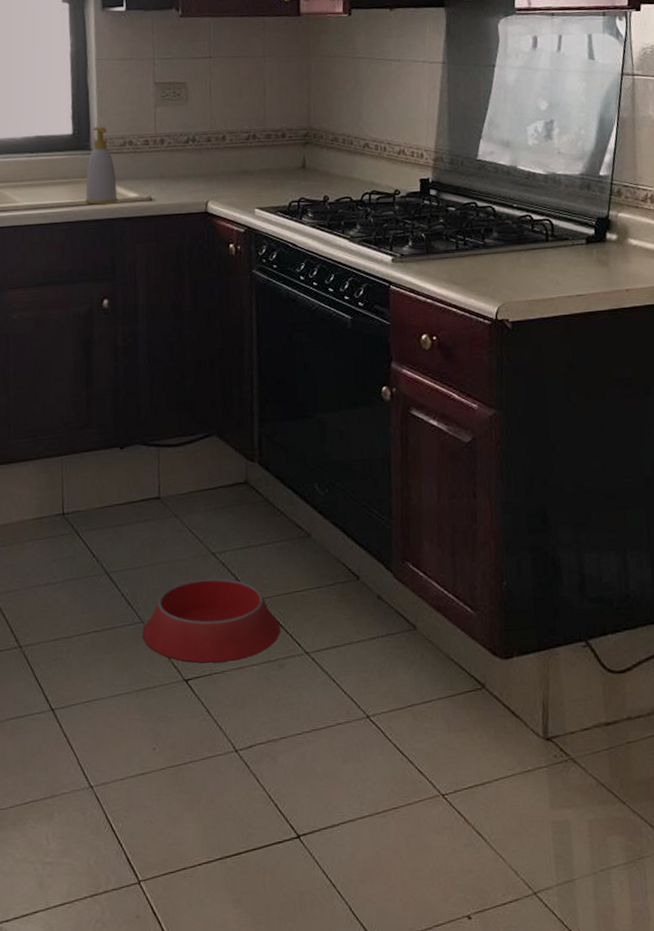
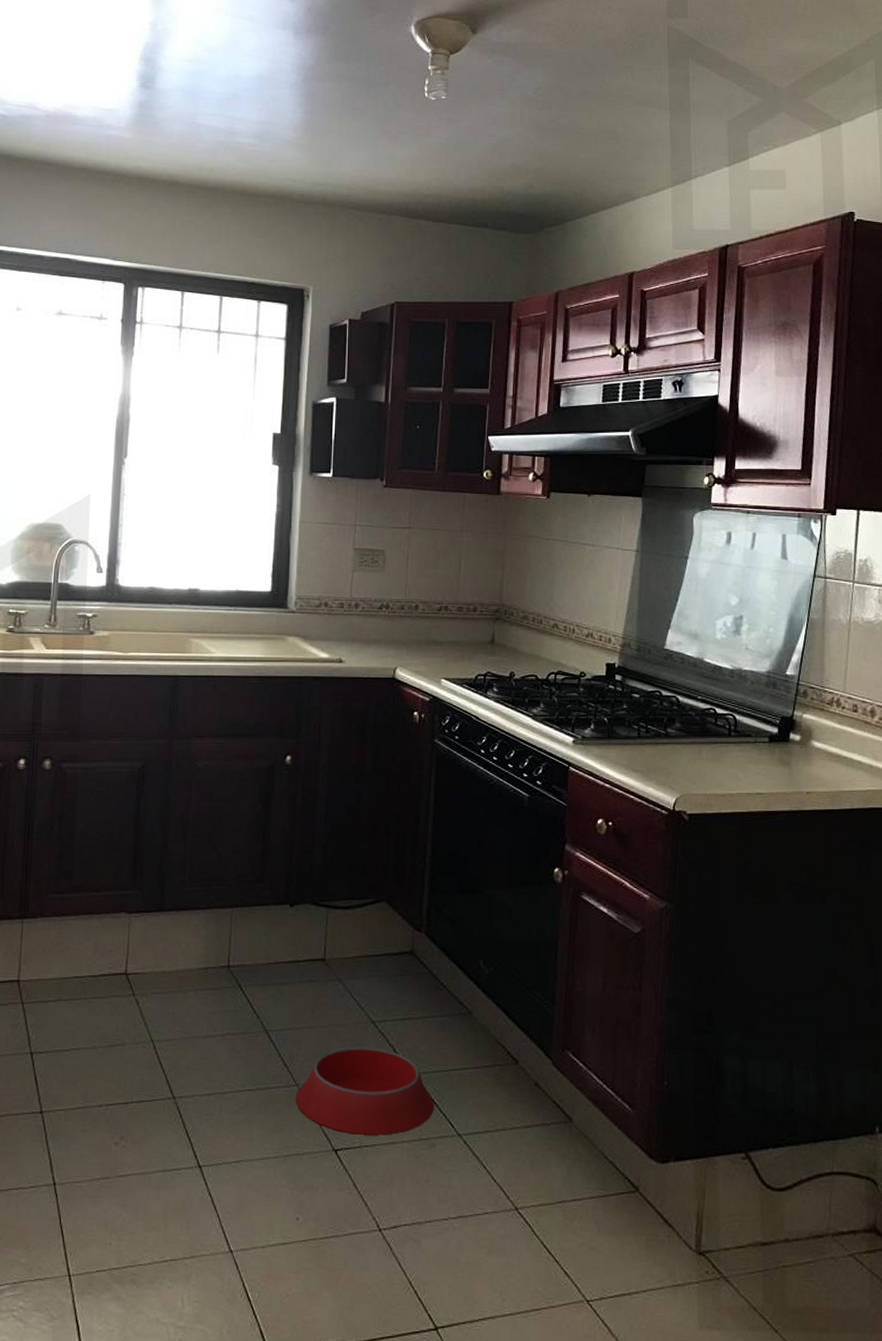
soap bottle: present [85,126,118,205] -> none [278,586,309,662]

